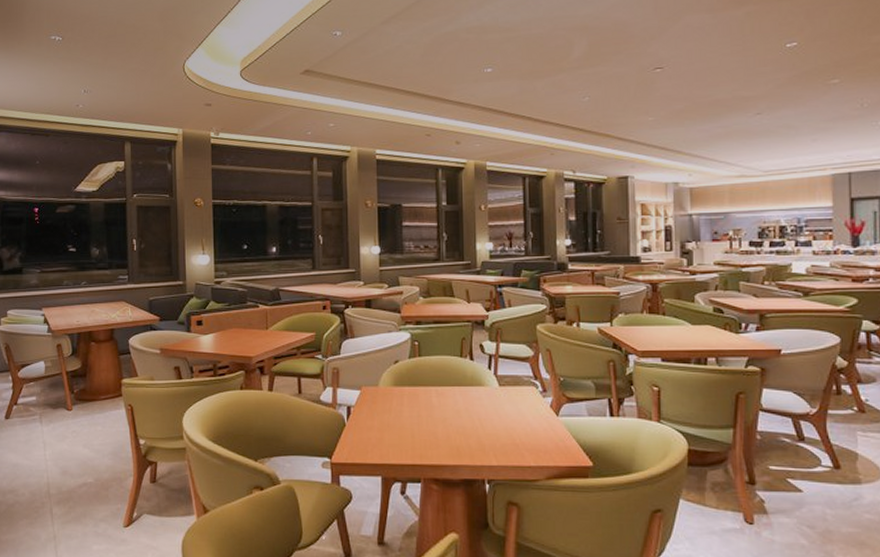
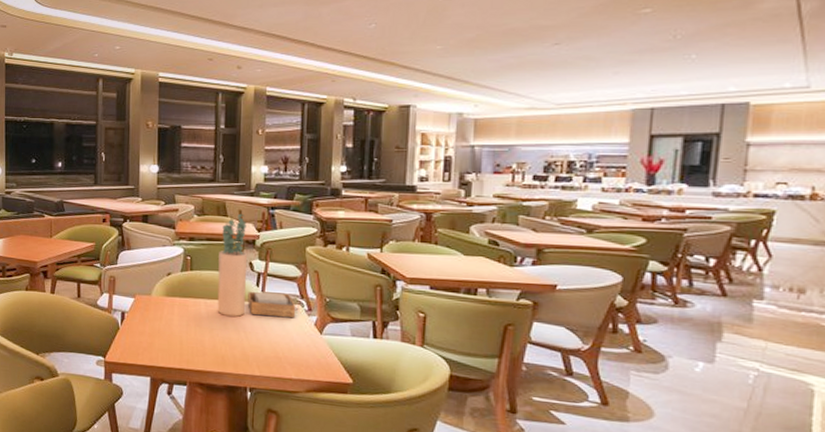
vase: none [448,290,478,404] -> present [217,211,247,318]
napkin holder: none [480,375,531,401] -> present [247,291,296,318]

